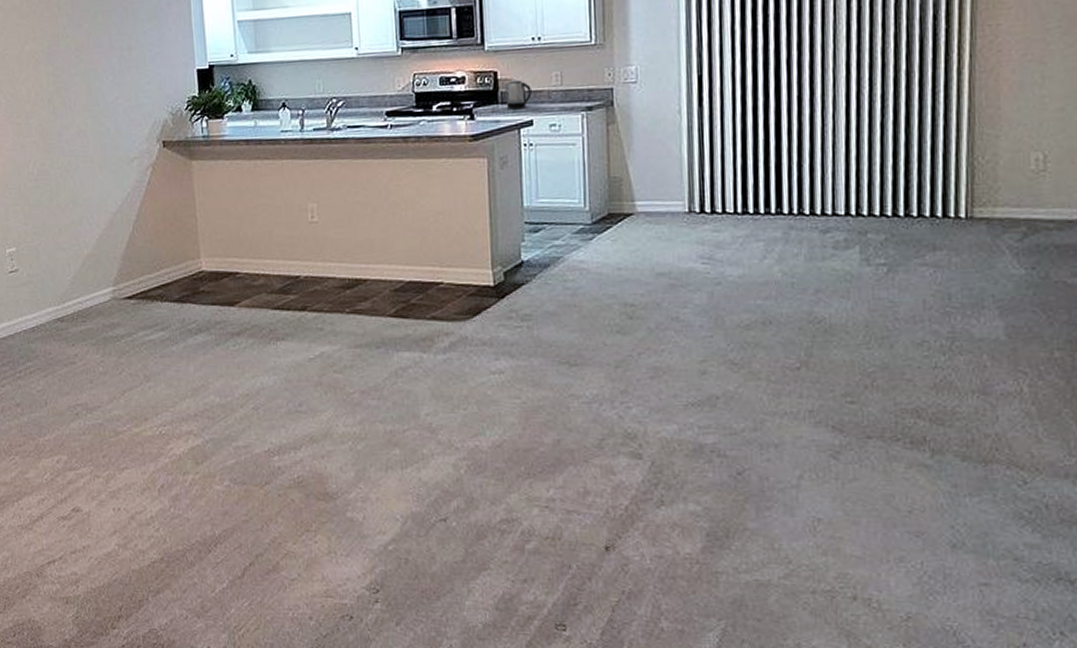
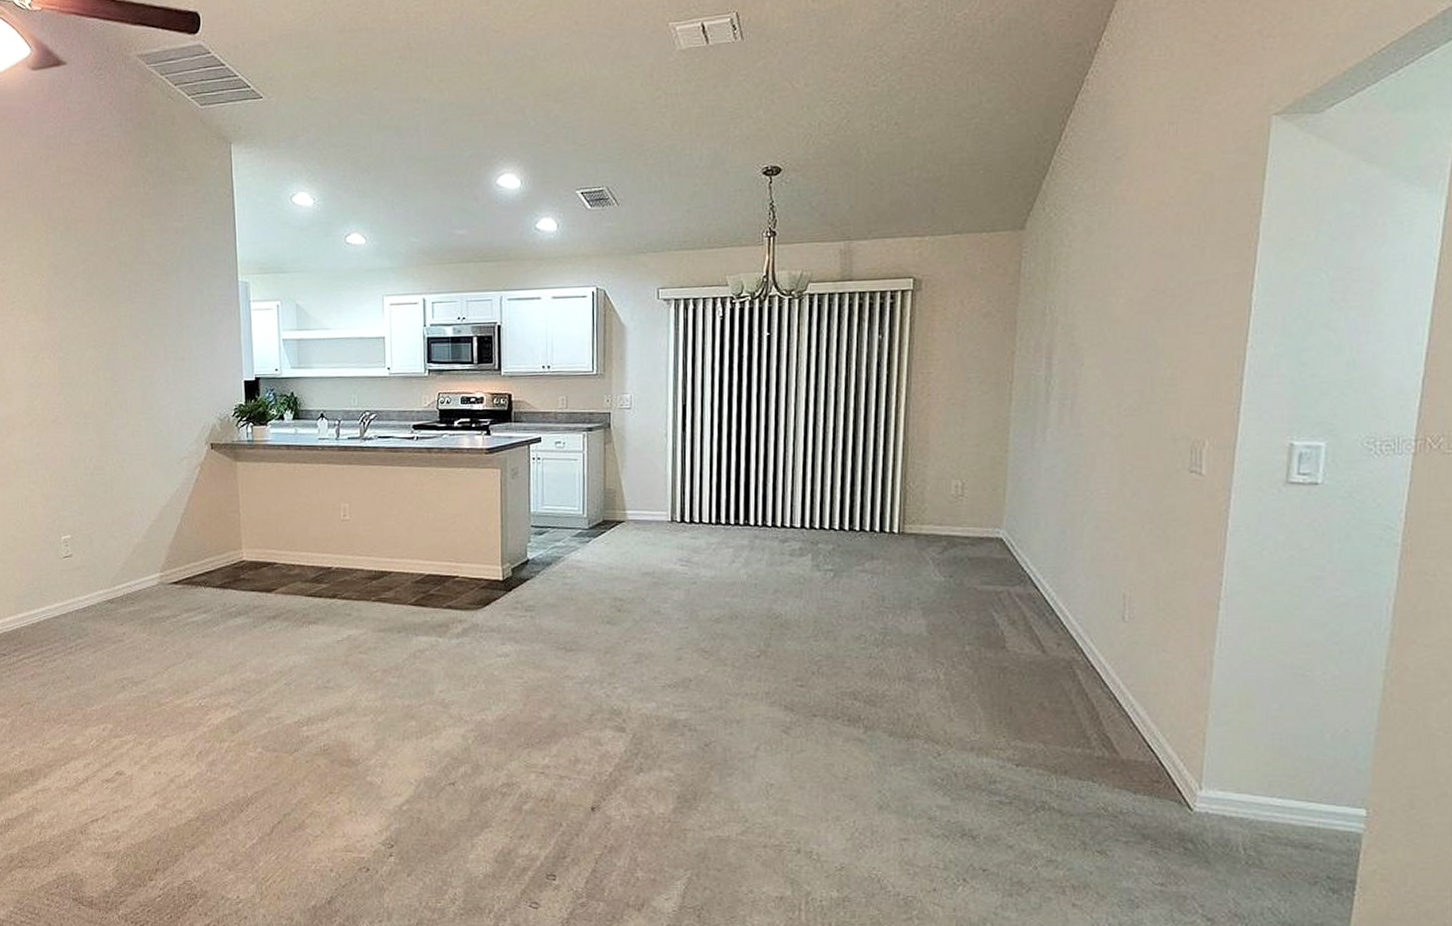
kettle: present [505,80,532,110] -> none [518,402,541,428]

